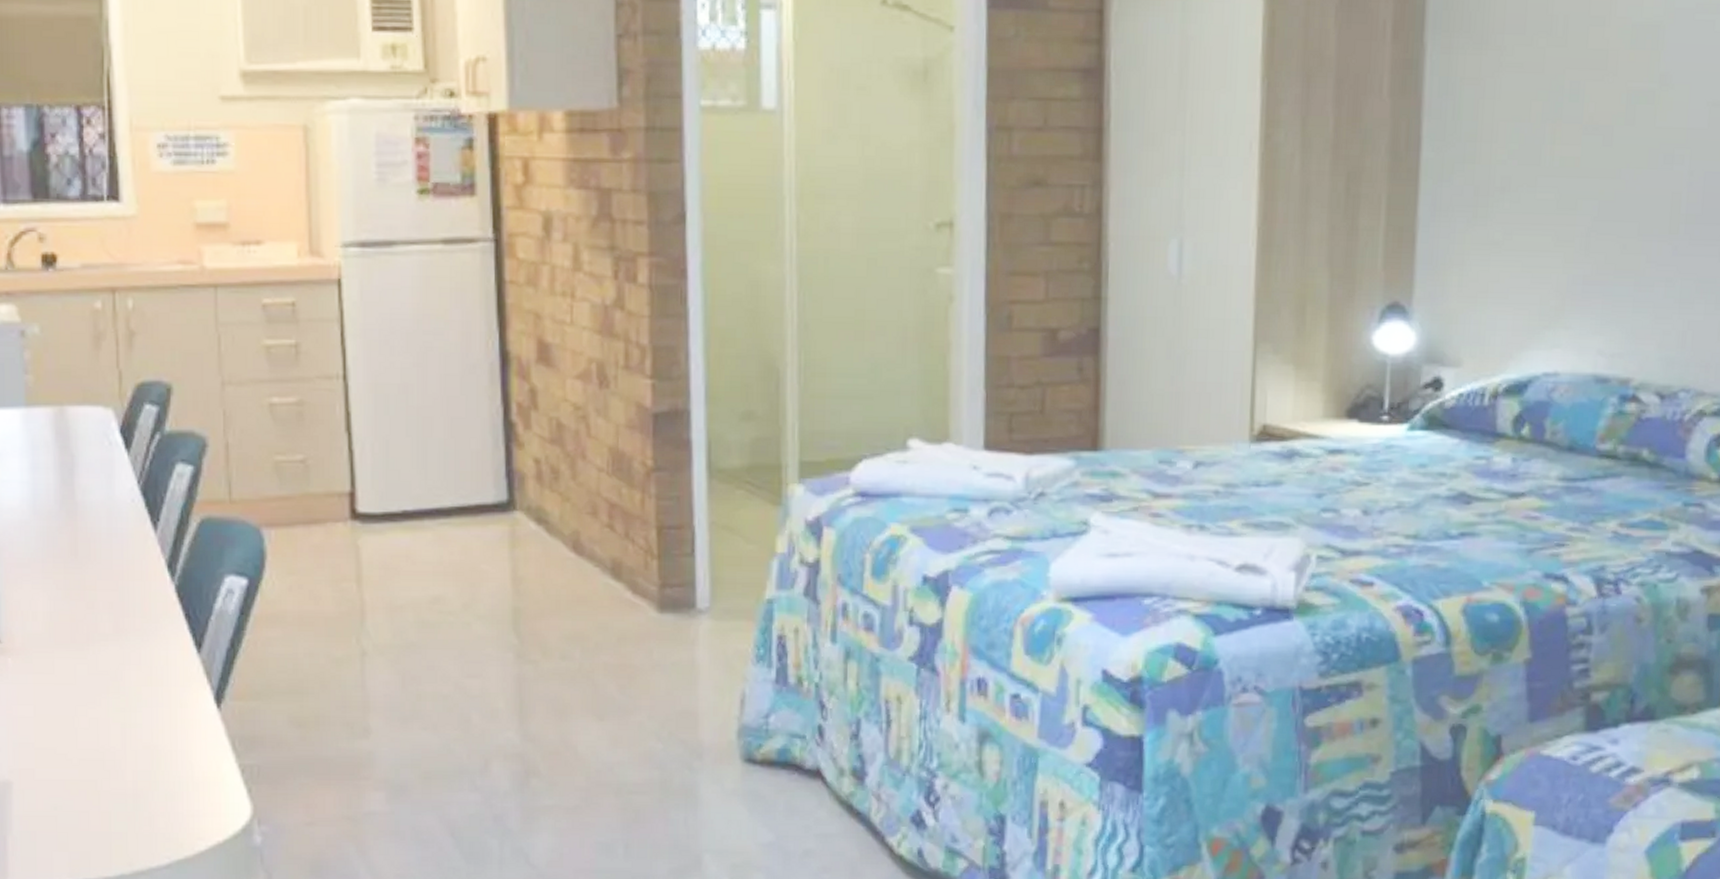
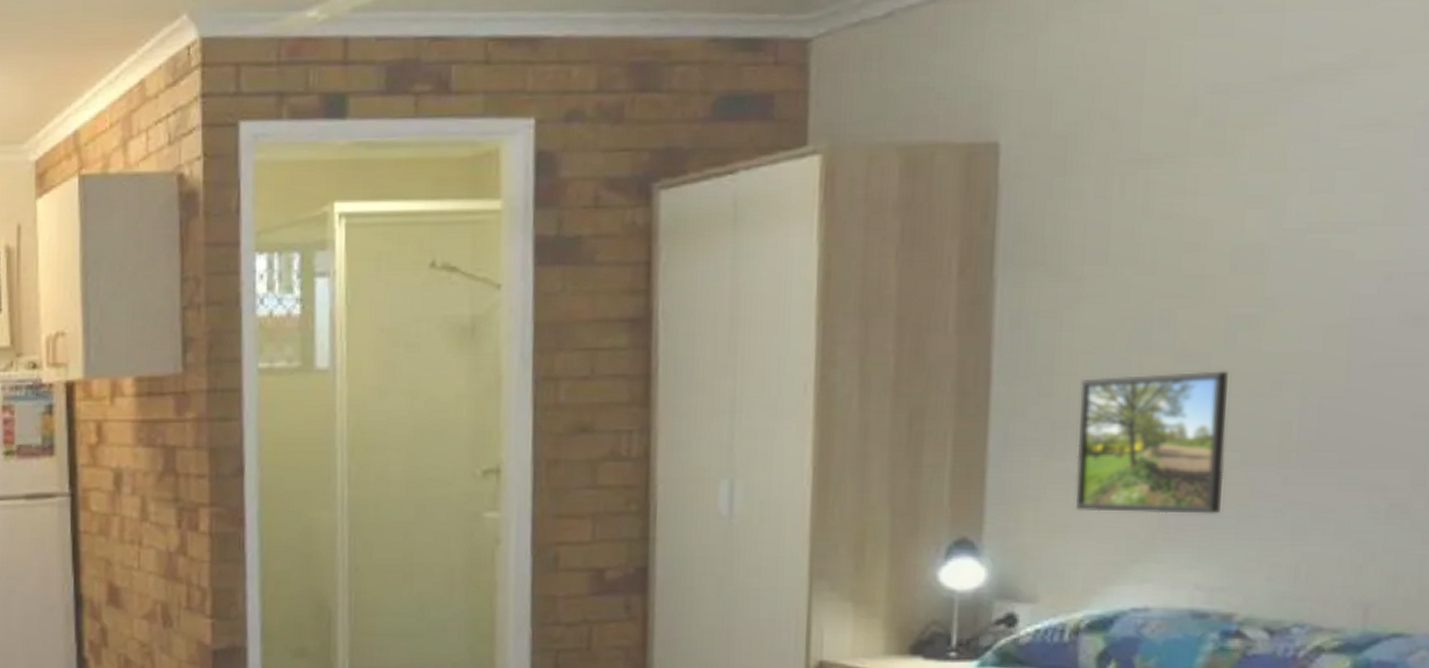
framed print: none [1495,143,1628,282] -> present [1075,371,1228,514]

